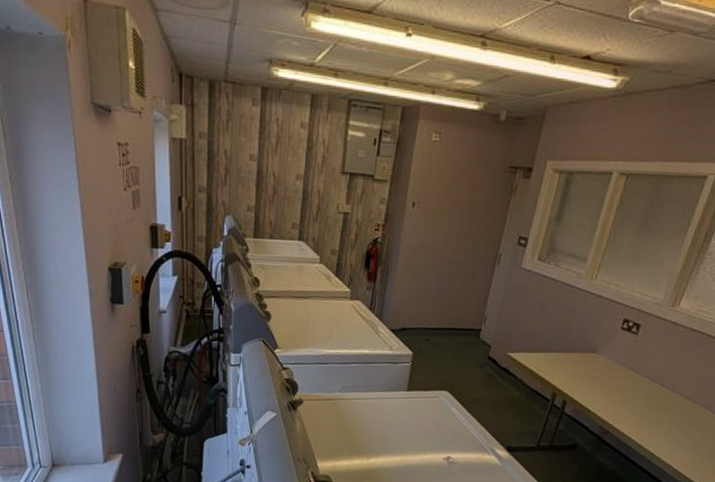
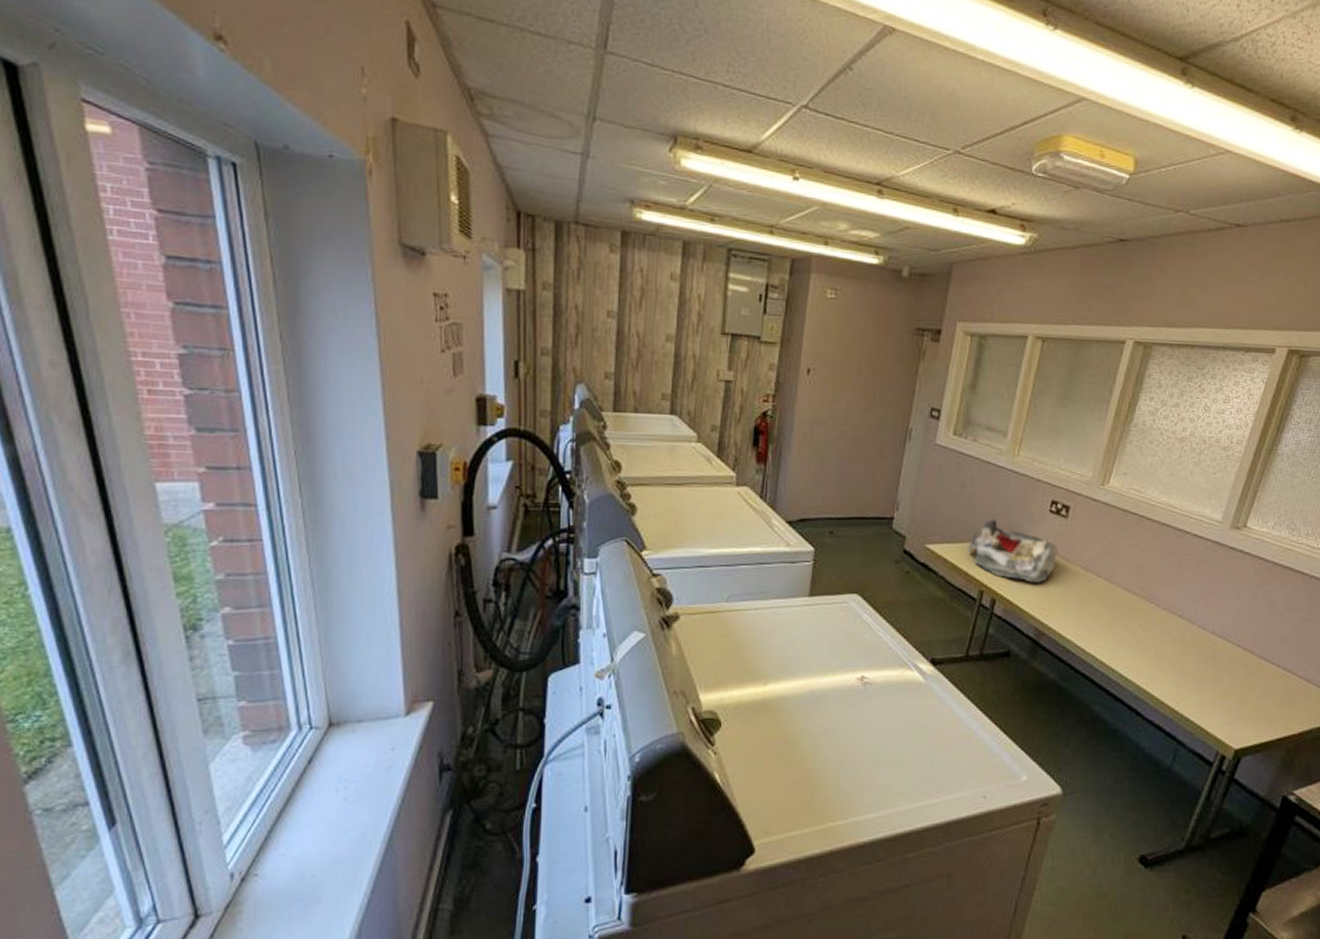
laundry basket: none [545,333,627,389] -> present [968,519,1059,583]

